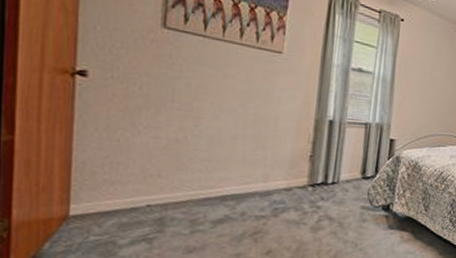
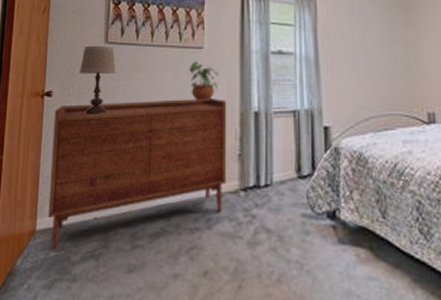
sideboard: none [85,88,303,235] -> present [48,99,227,251]
table lamp: none [125,26,177,105] -> present [79,45,117,114]
potted plant: none [265,64,297,106] -> present [190,61,218,102]

